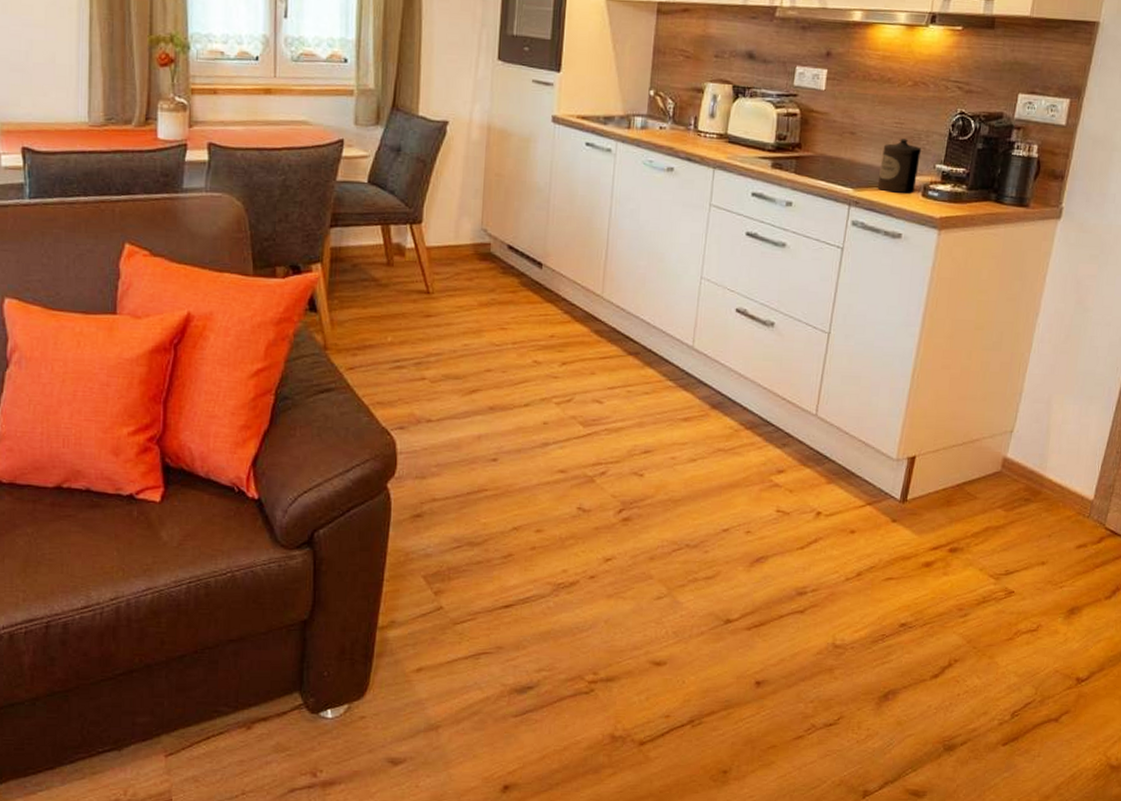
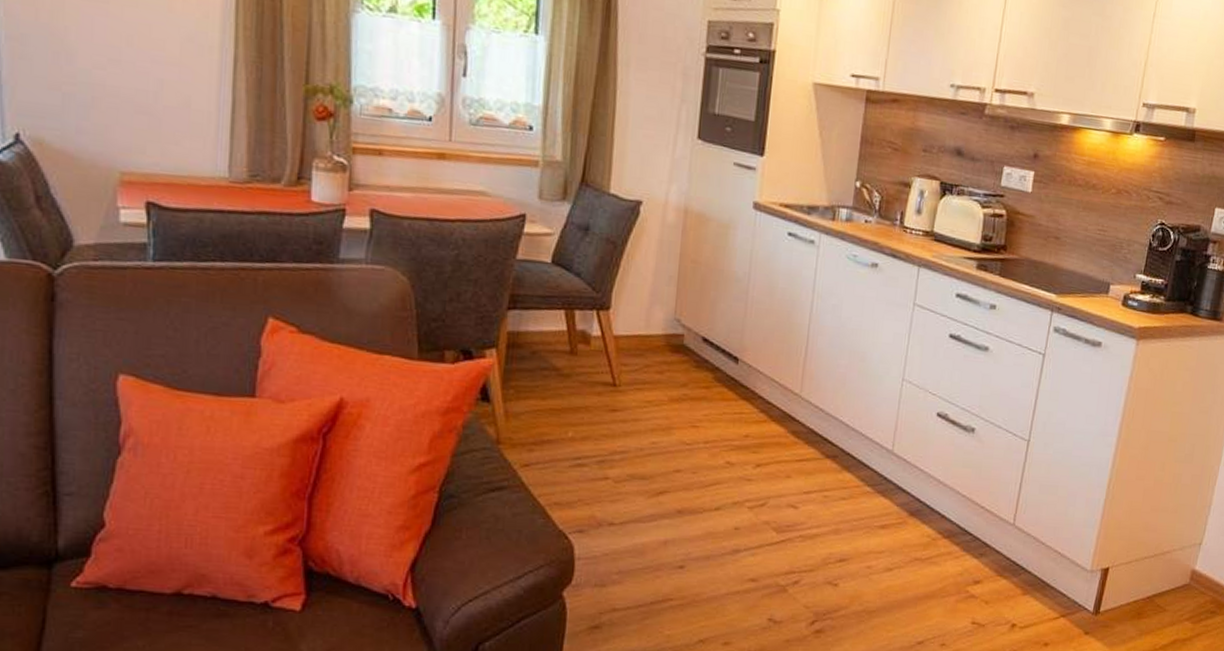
canister: present [877,138,921,193] -> none [1079,246,1122,302]

